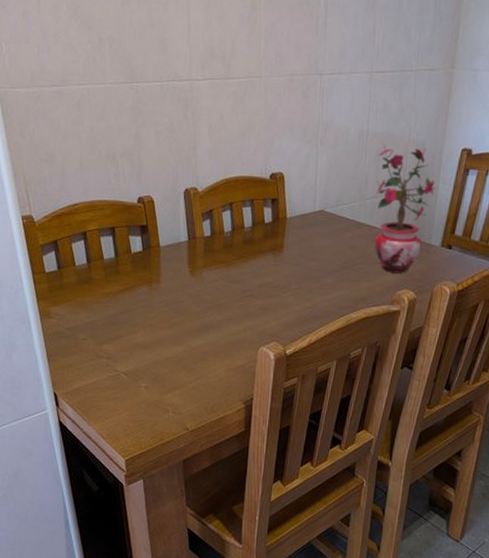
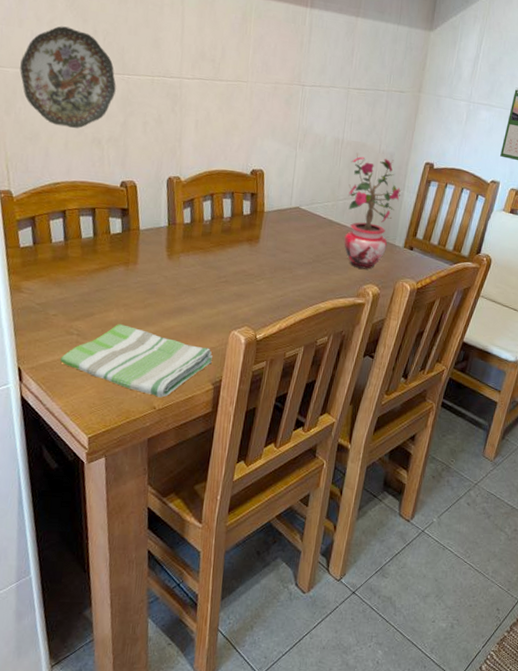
decorative plate: none [30,37,126,145] -> present [20,26,116,128]
dish towel: none [92,345,242,419] -> present [59,324,212,398]

